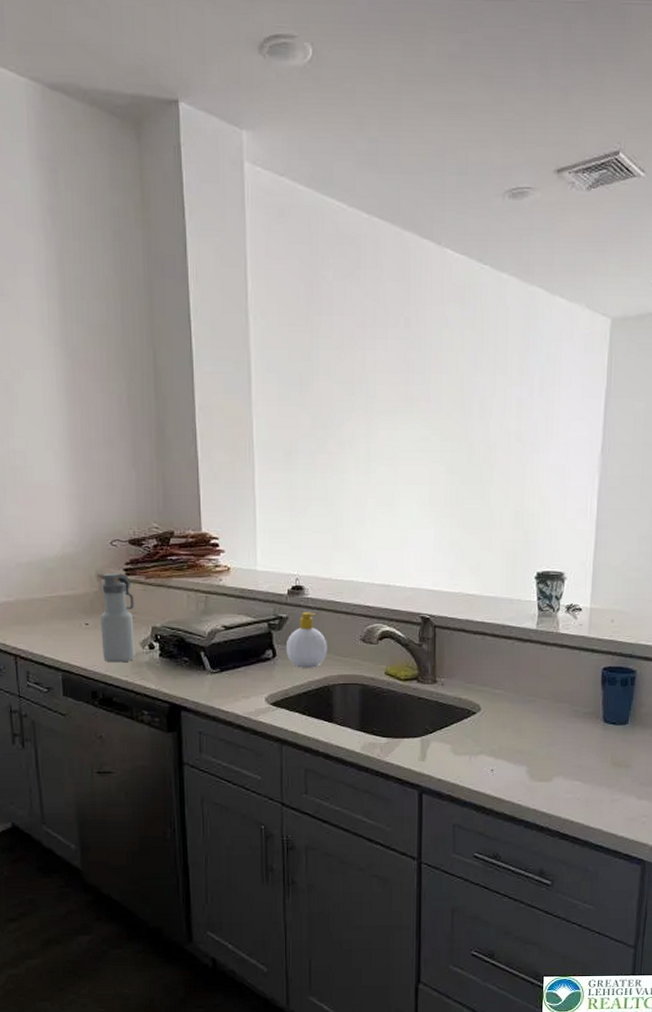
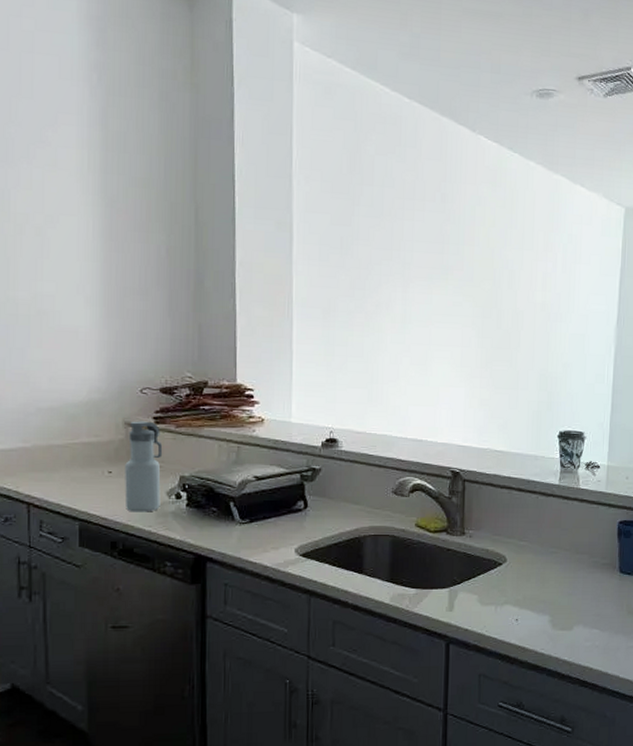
soap bottle: present [285,612,327,668] -> none [317,464,359,519]

